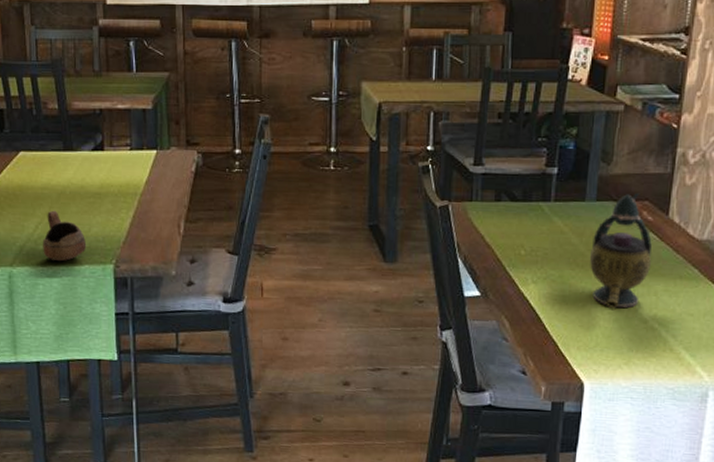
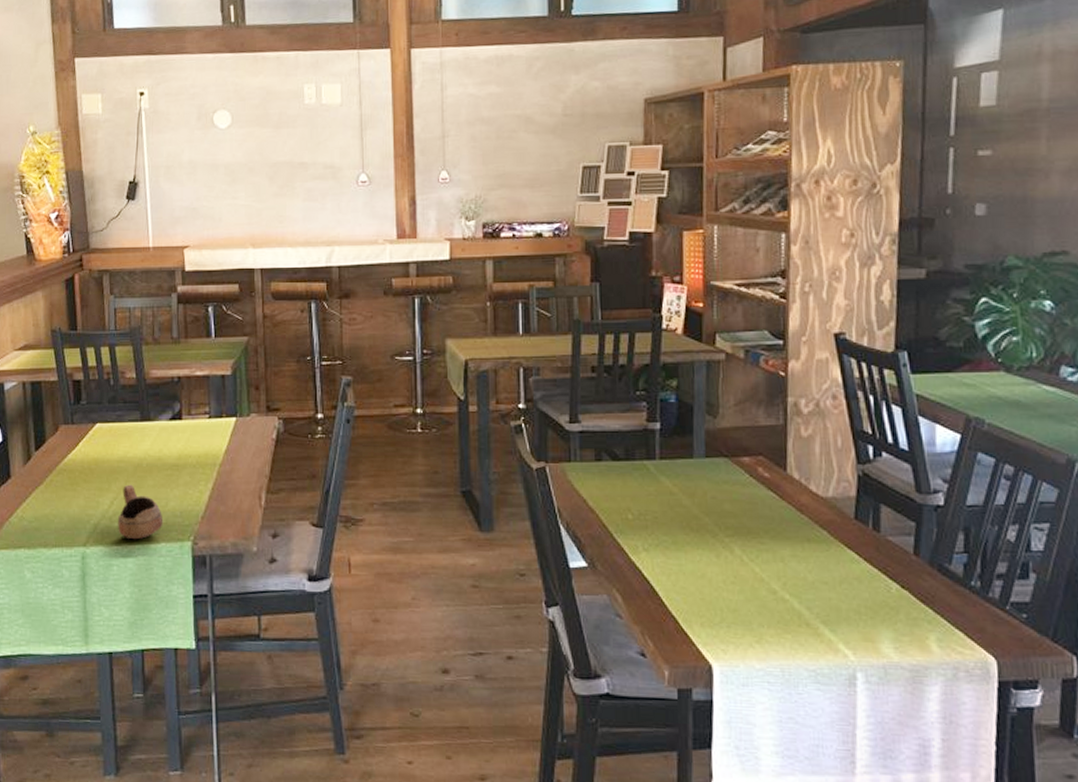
teapot: present [589,193,652,308] -> none [704,447,774,577]

